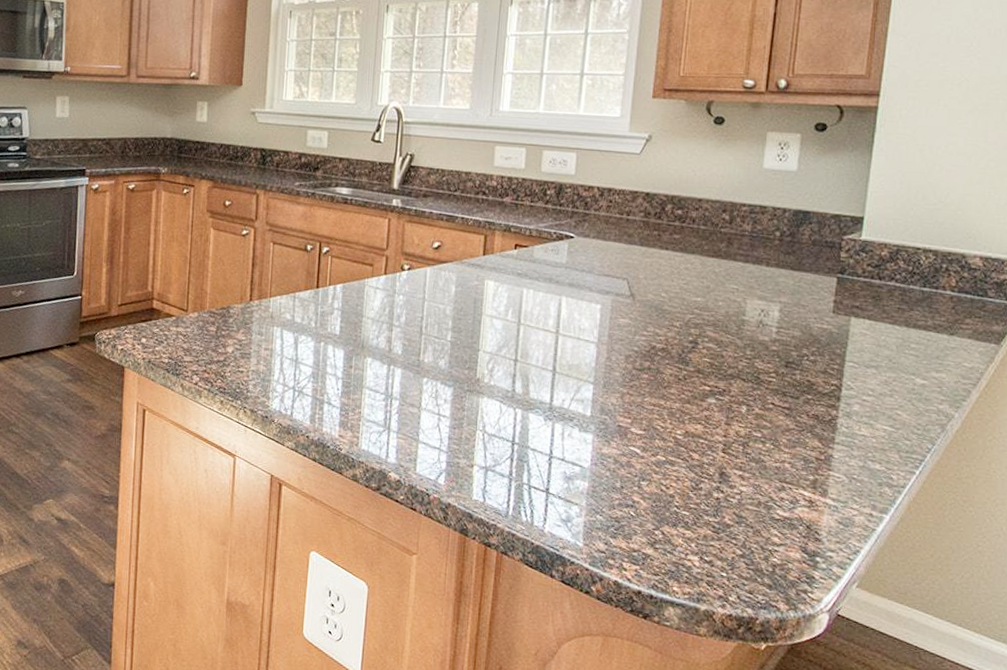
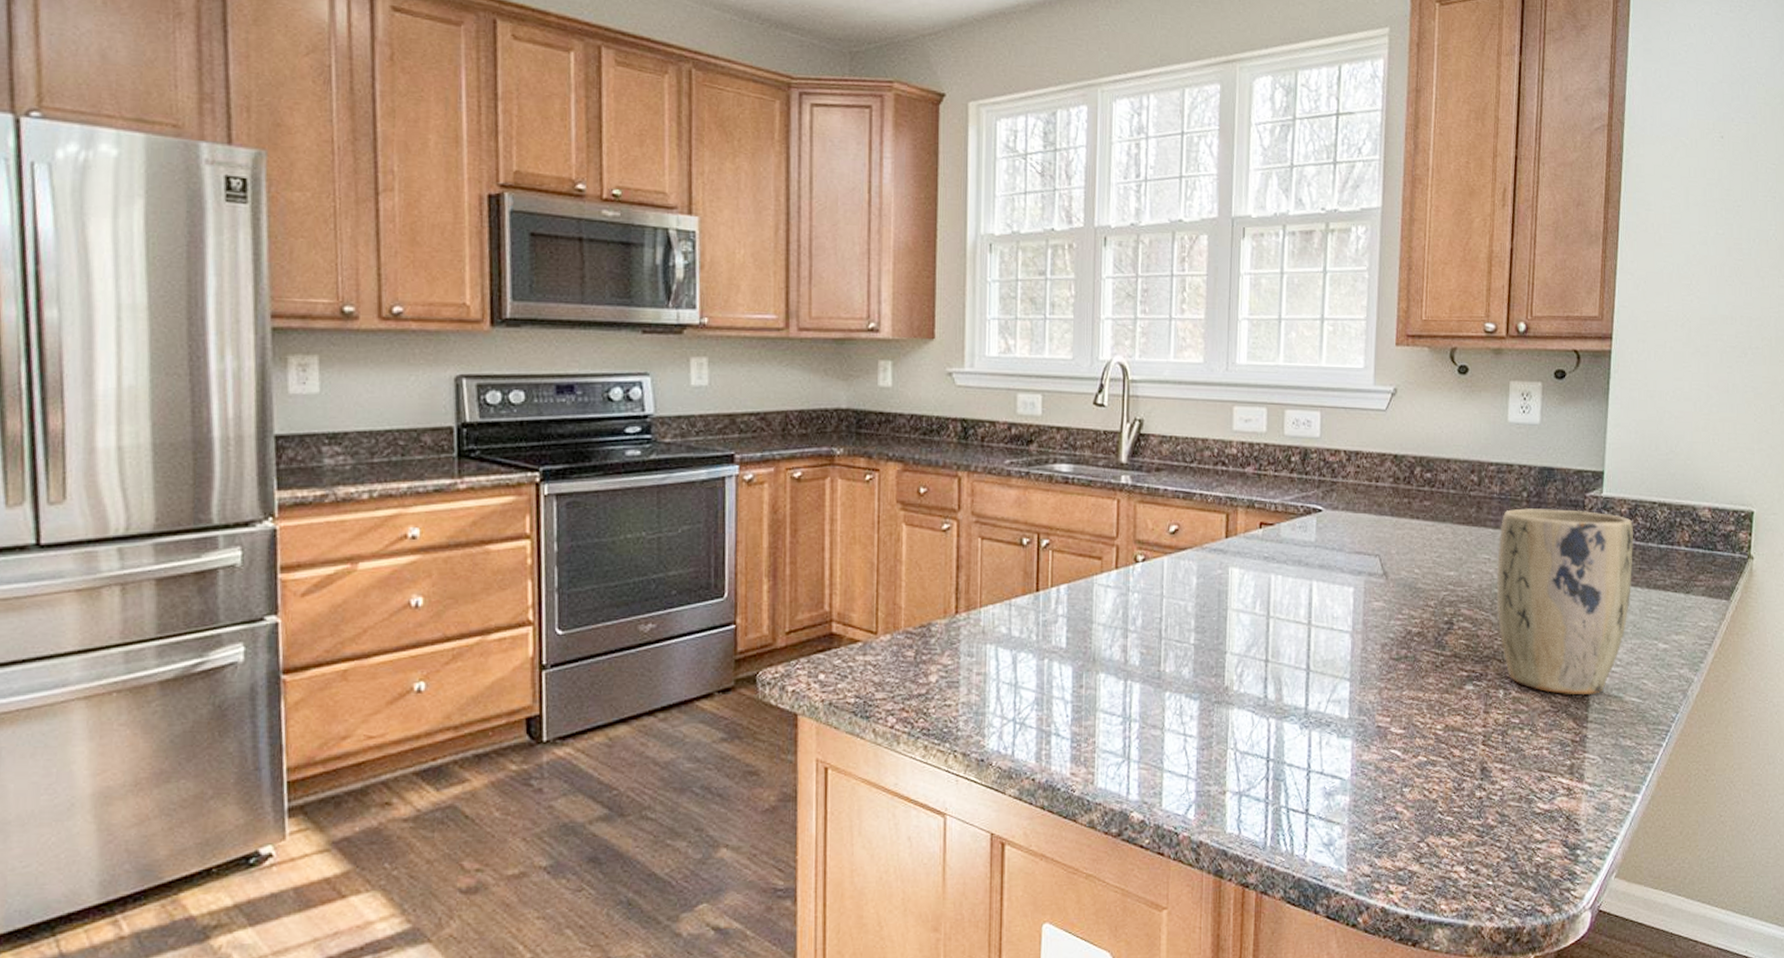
plant pot: none [743,246,893,420] -> present [1496,508,1633,695]

